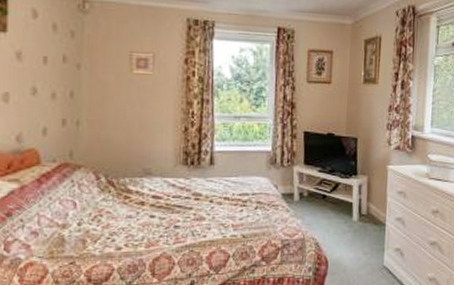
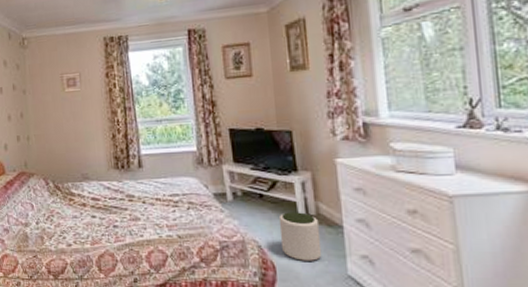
plant pot: none [335,212,368,255] -> present [278,212,322,261]

